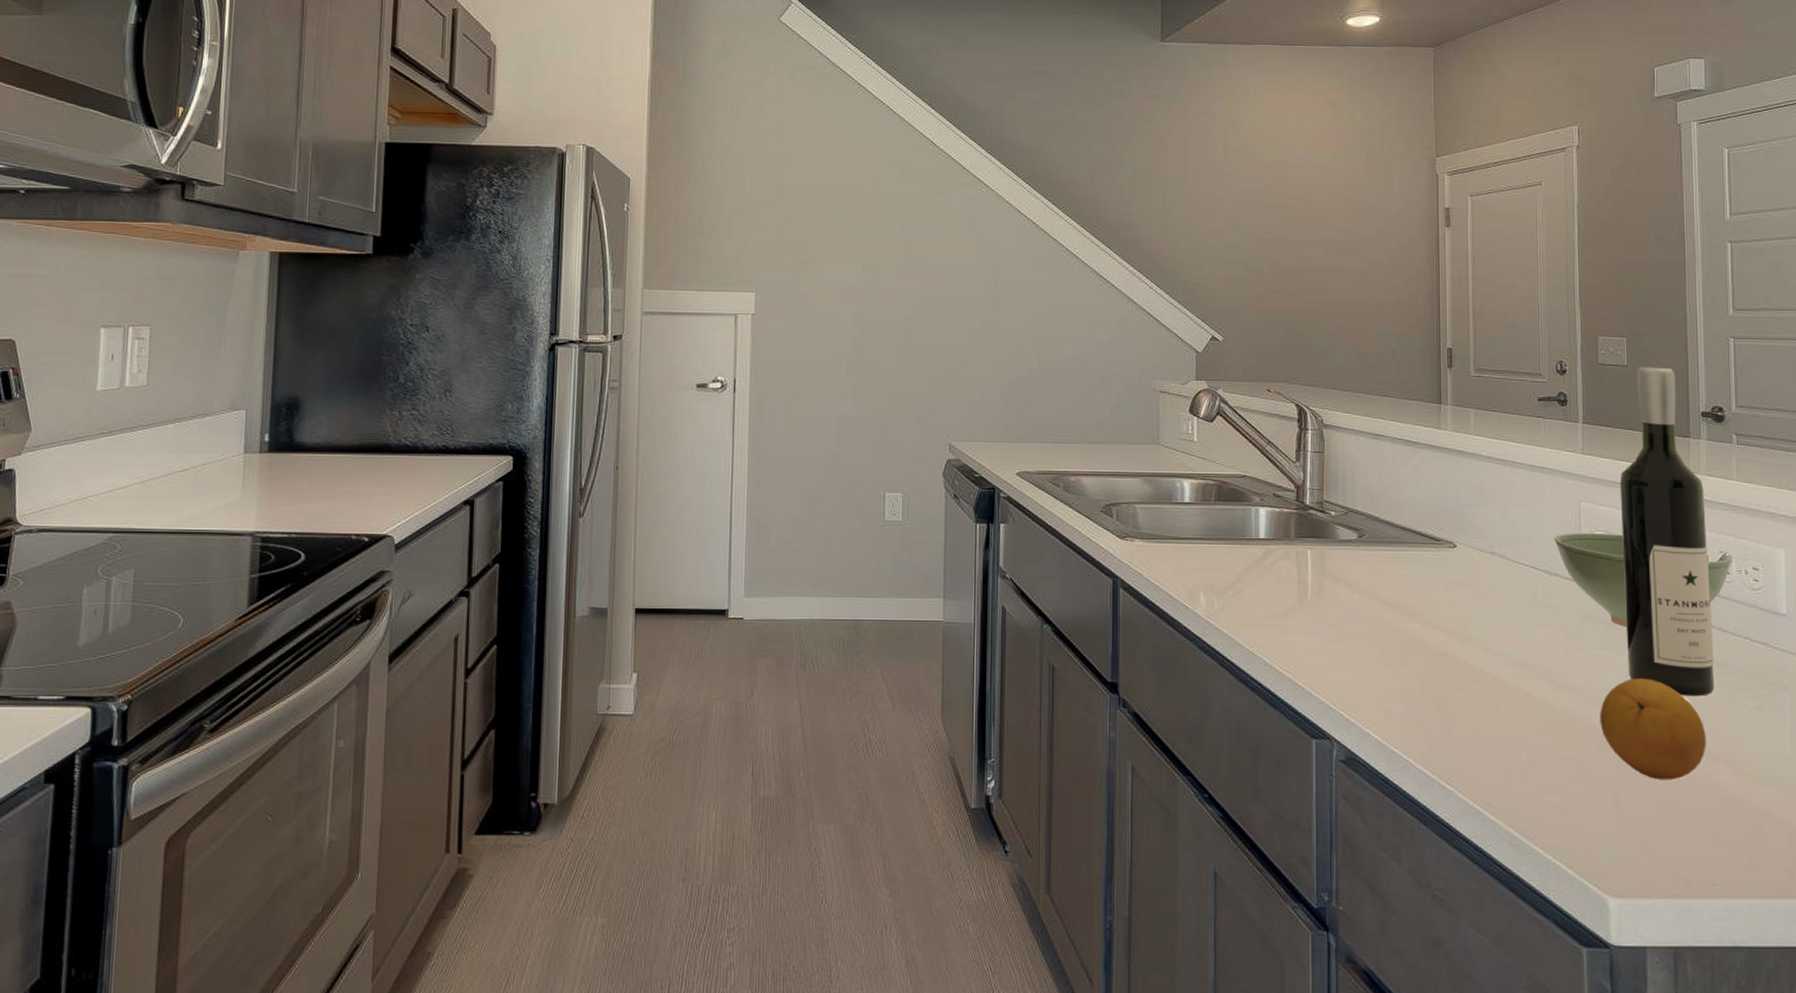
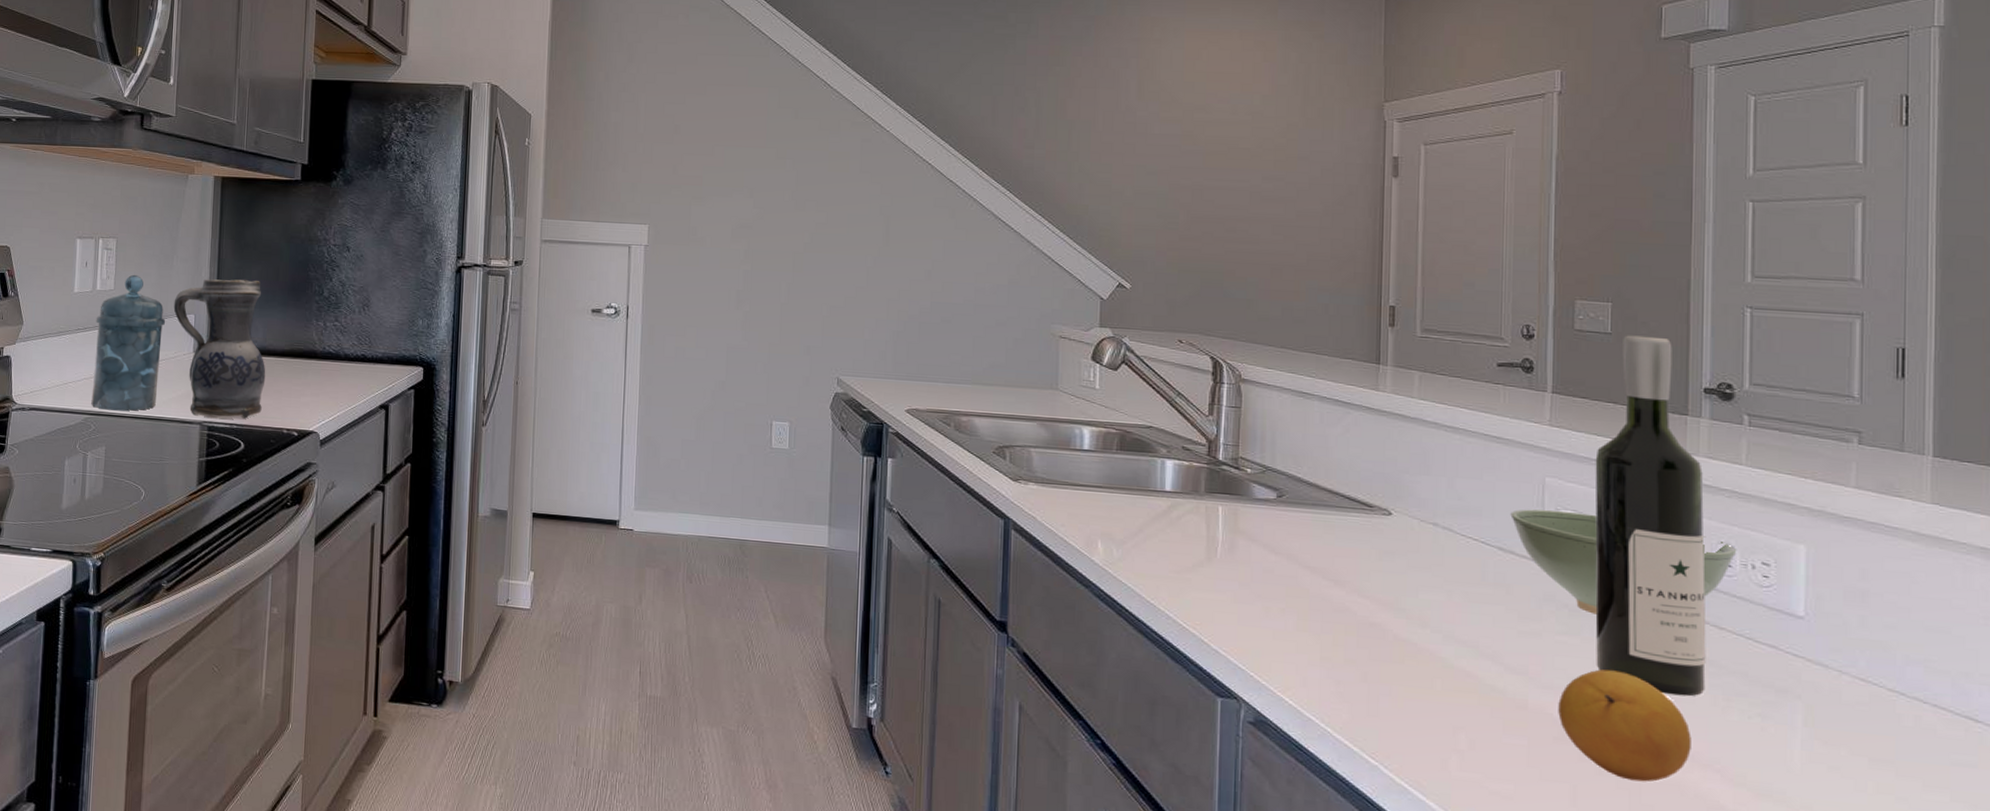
canister: none [117,367,210,526] -> present [91,274,165,411]
ceramic jug: none [220,367,331,528] -> present [173,279,266,420]

